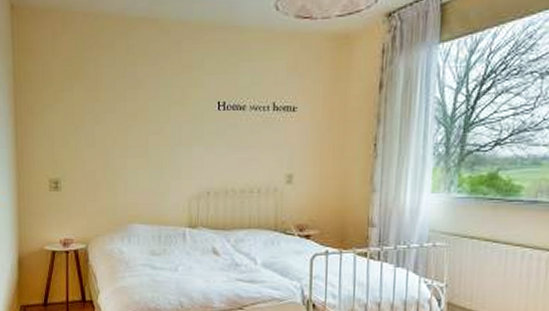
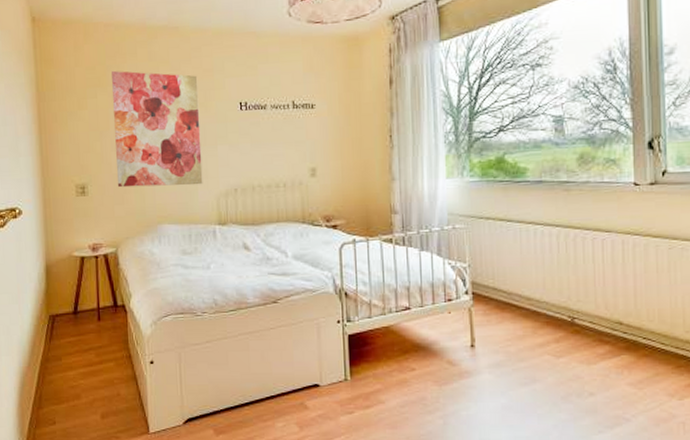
wall art: none [89,63,176,186] -> present [112,70,203,188]

